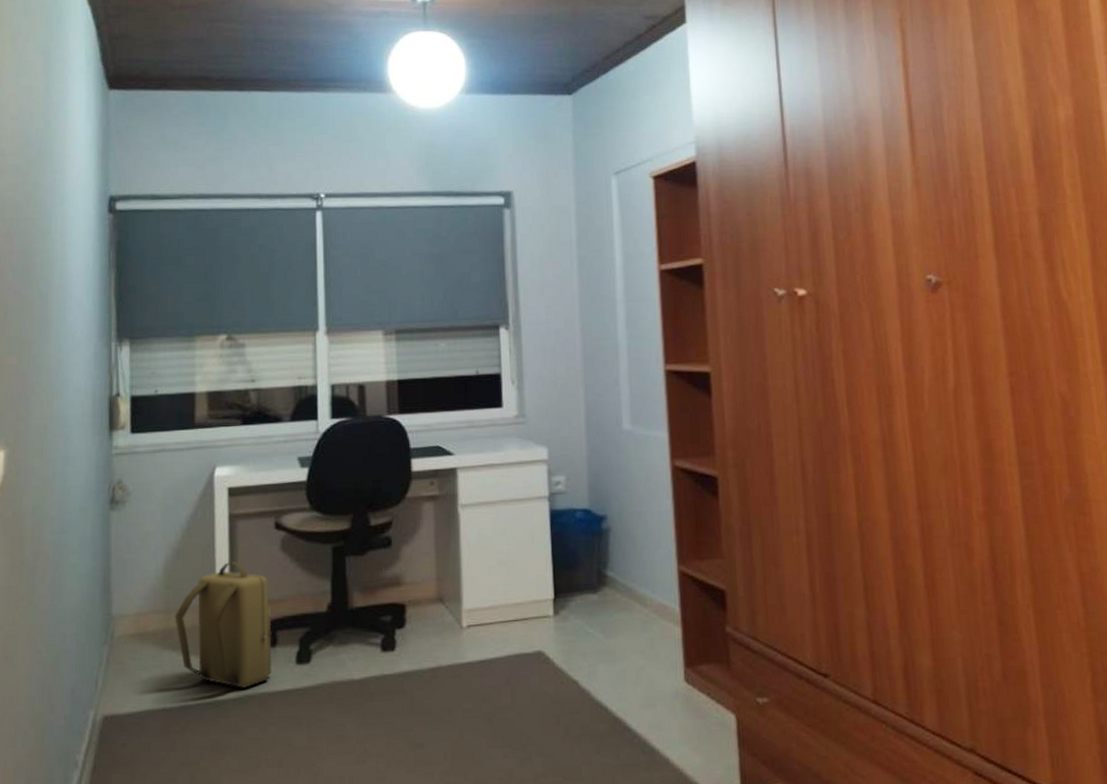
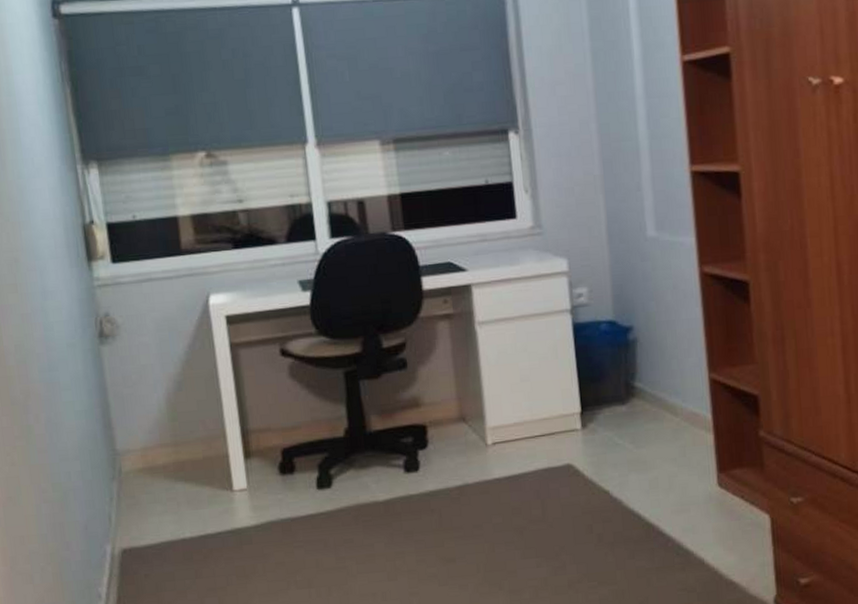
backpack: present [174,561,272,689] -> none [184,390,292,516]

